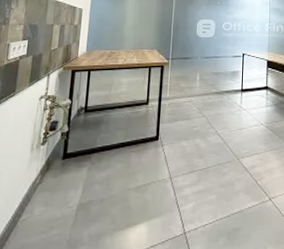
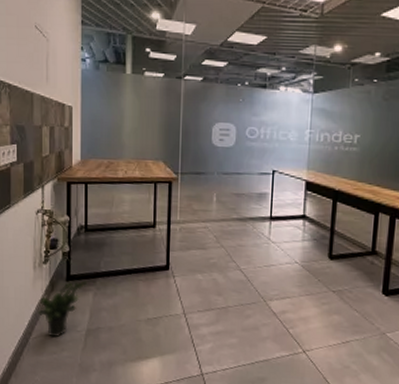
potted plant: none [30,157,84,217] -> present [38,280,88,338]

